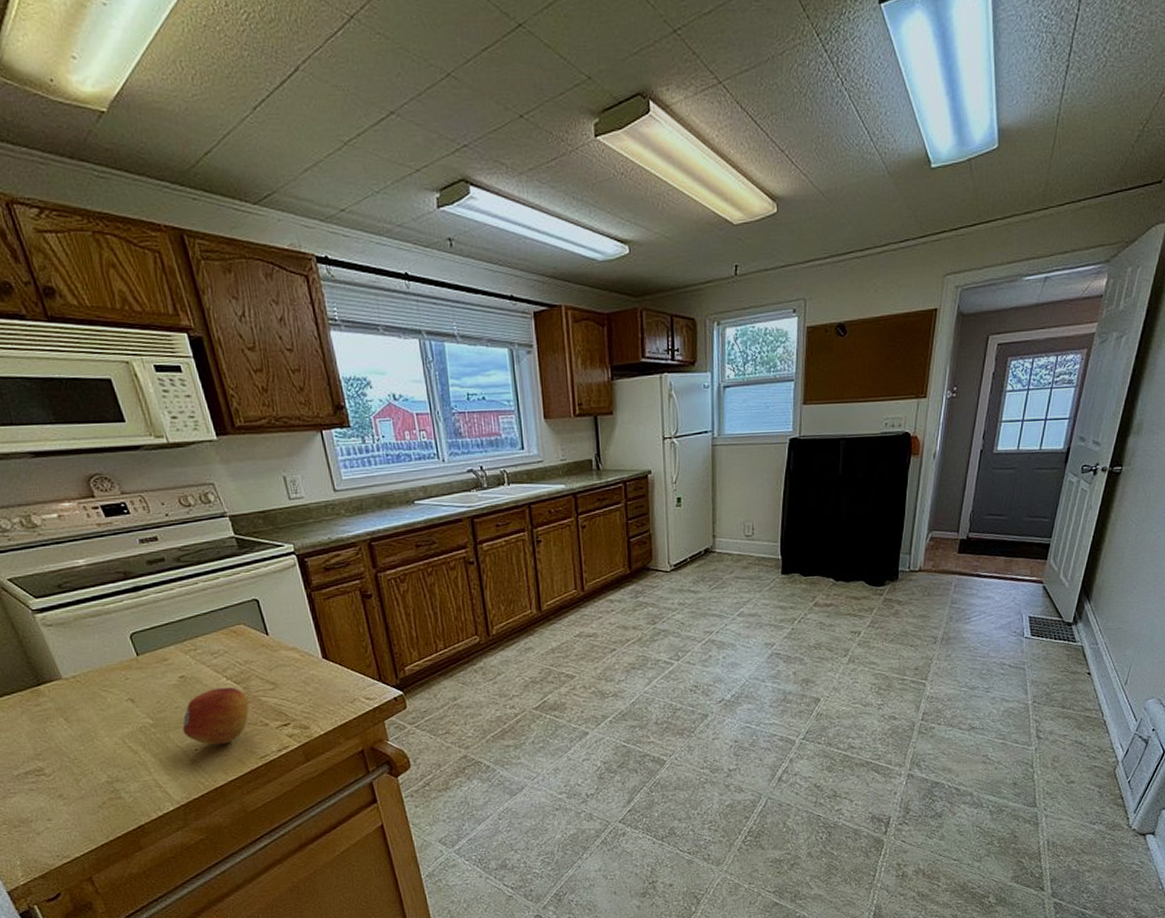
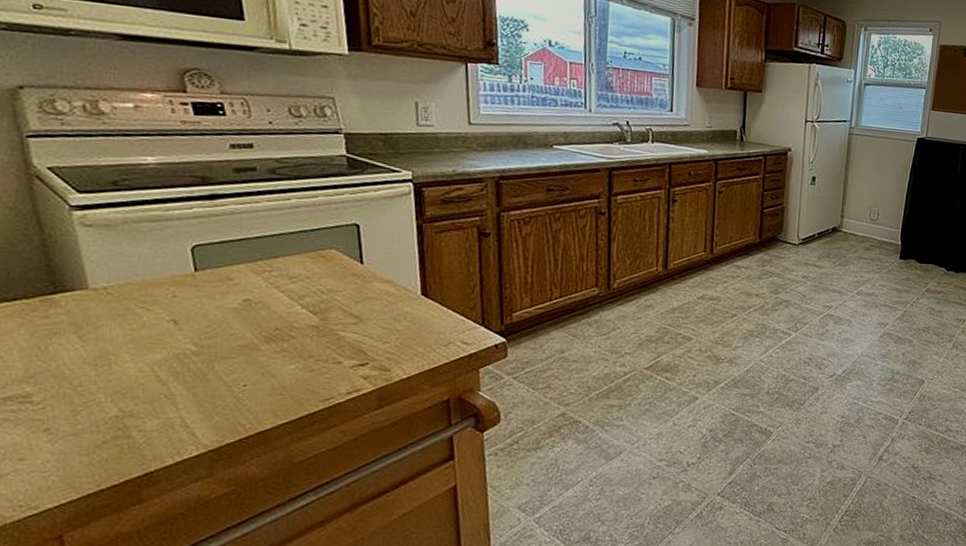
fruit: present [182,687,250,746] -> none [232,316,323,382]

